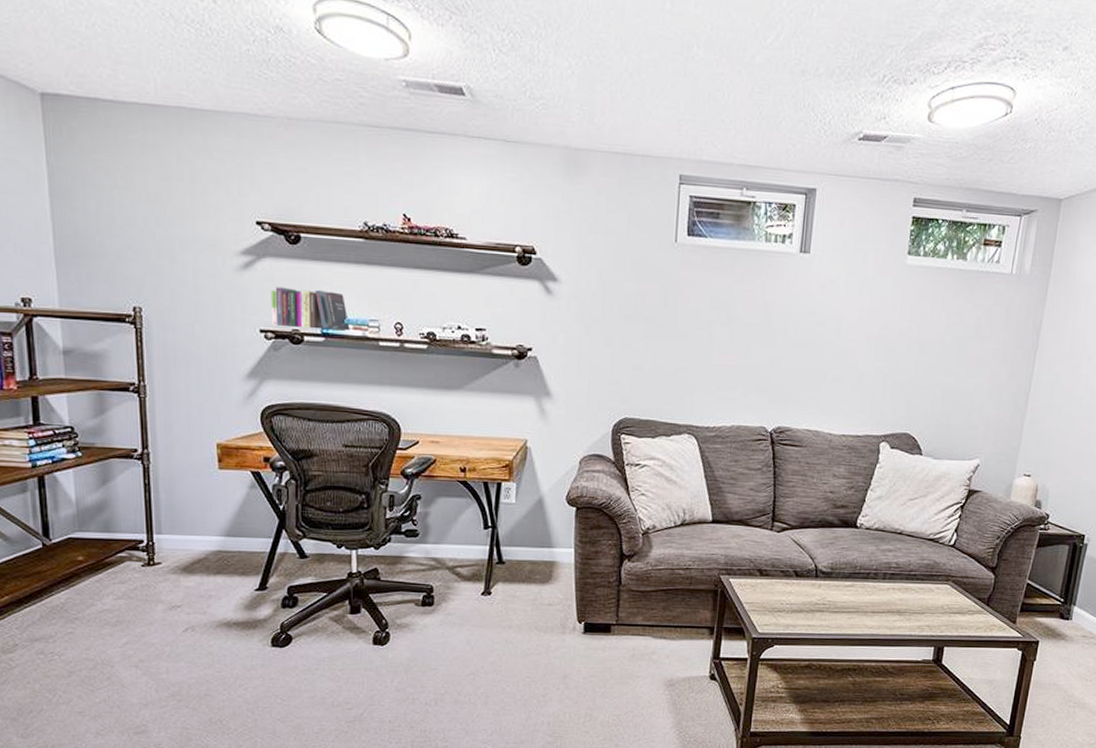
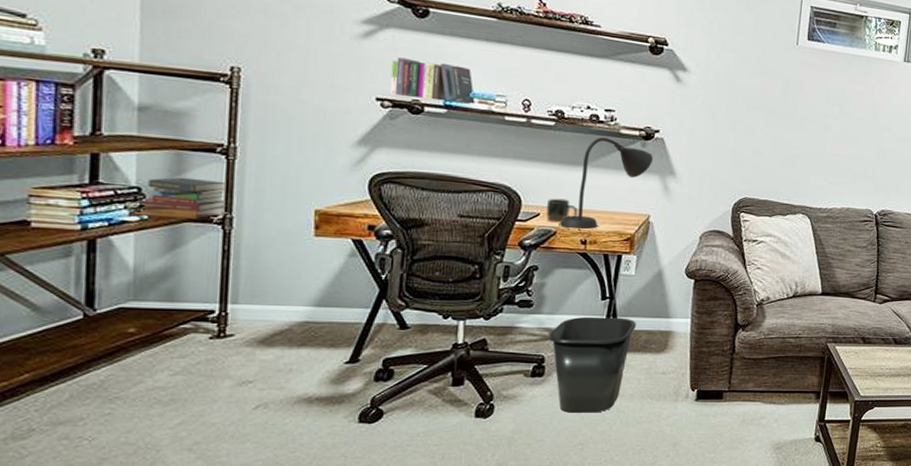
books: none [68,416,147,455] -> present [131,177,230,219]
mug: none [425,425,456,450] -> present [546,198,578,223]
waste bin: none [435,546,519,643] -> present [548,316,636,413]
desk lamp: none [438,359,527,457] -> present [558,137,653,230]

